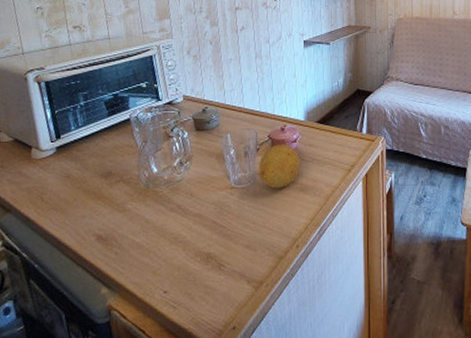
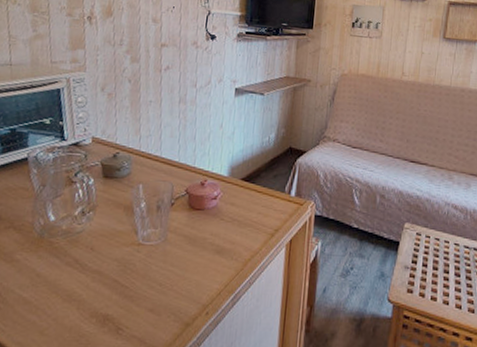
fruit: present [259,144,300,189] -> none [171,200,219,250]

